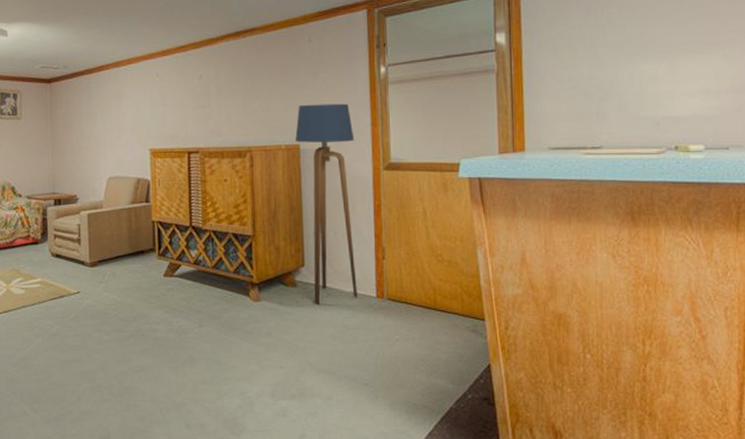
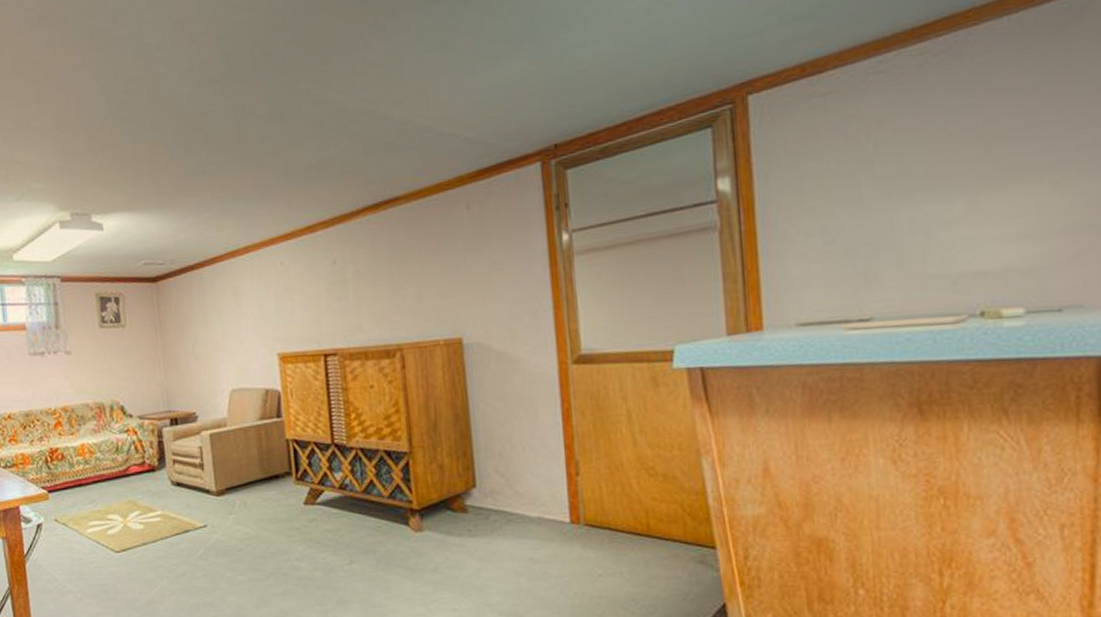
floor lamp: present [295,103,357,306] -> none [456,283,546,535]

